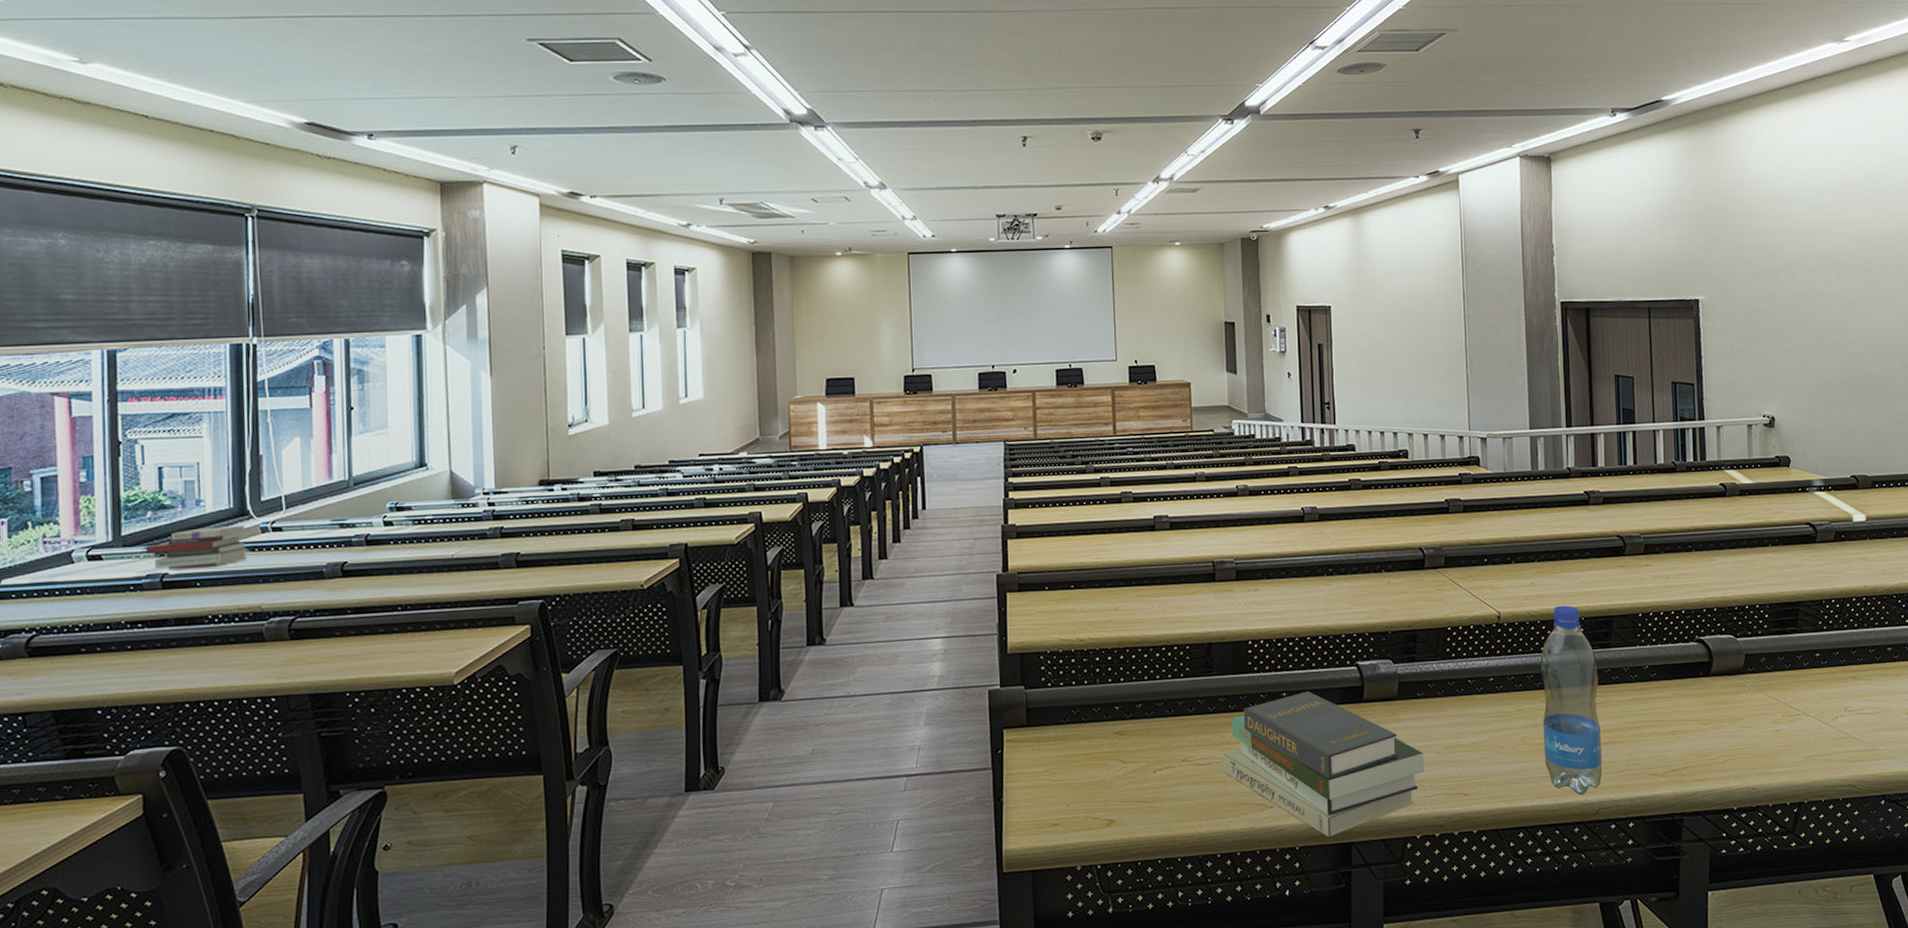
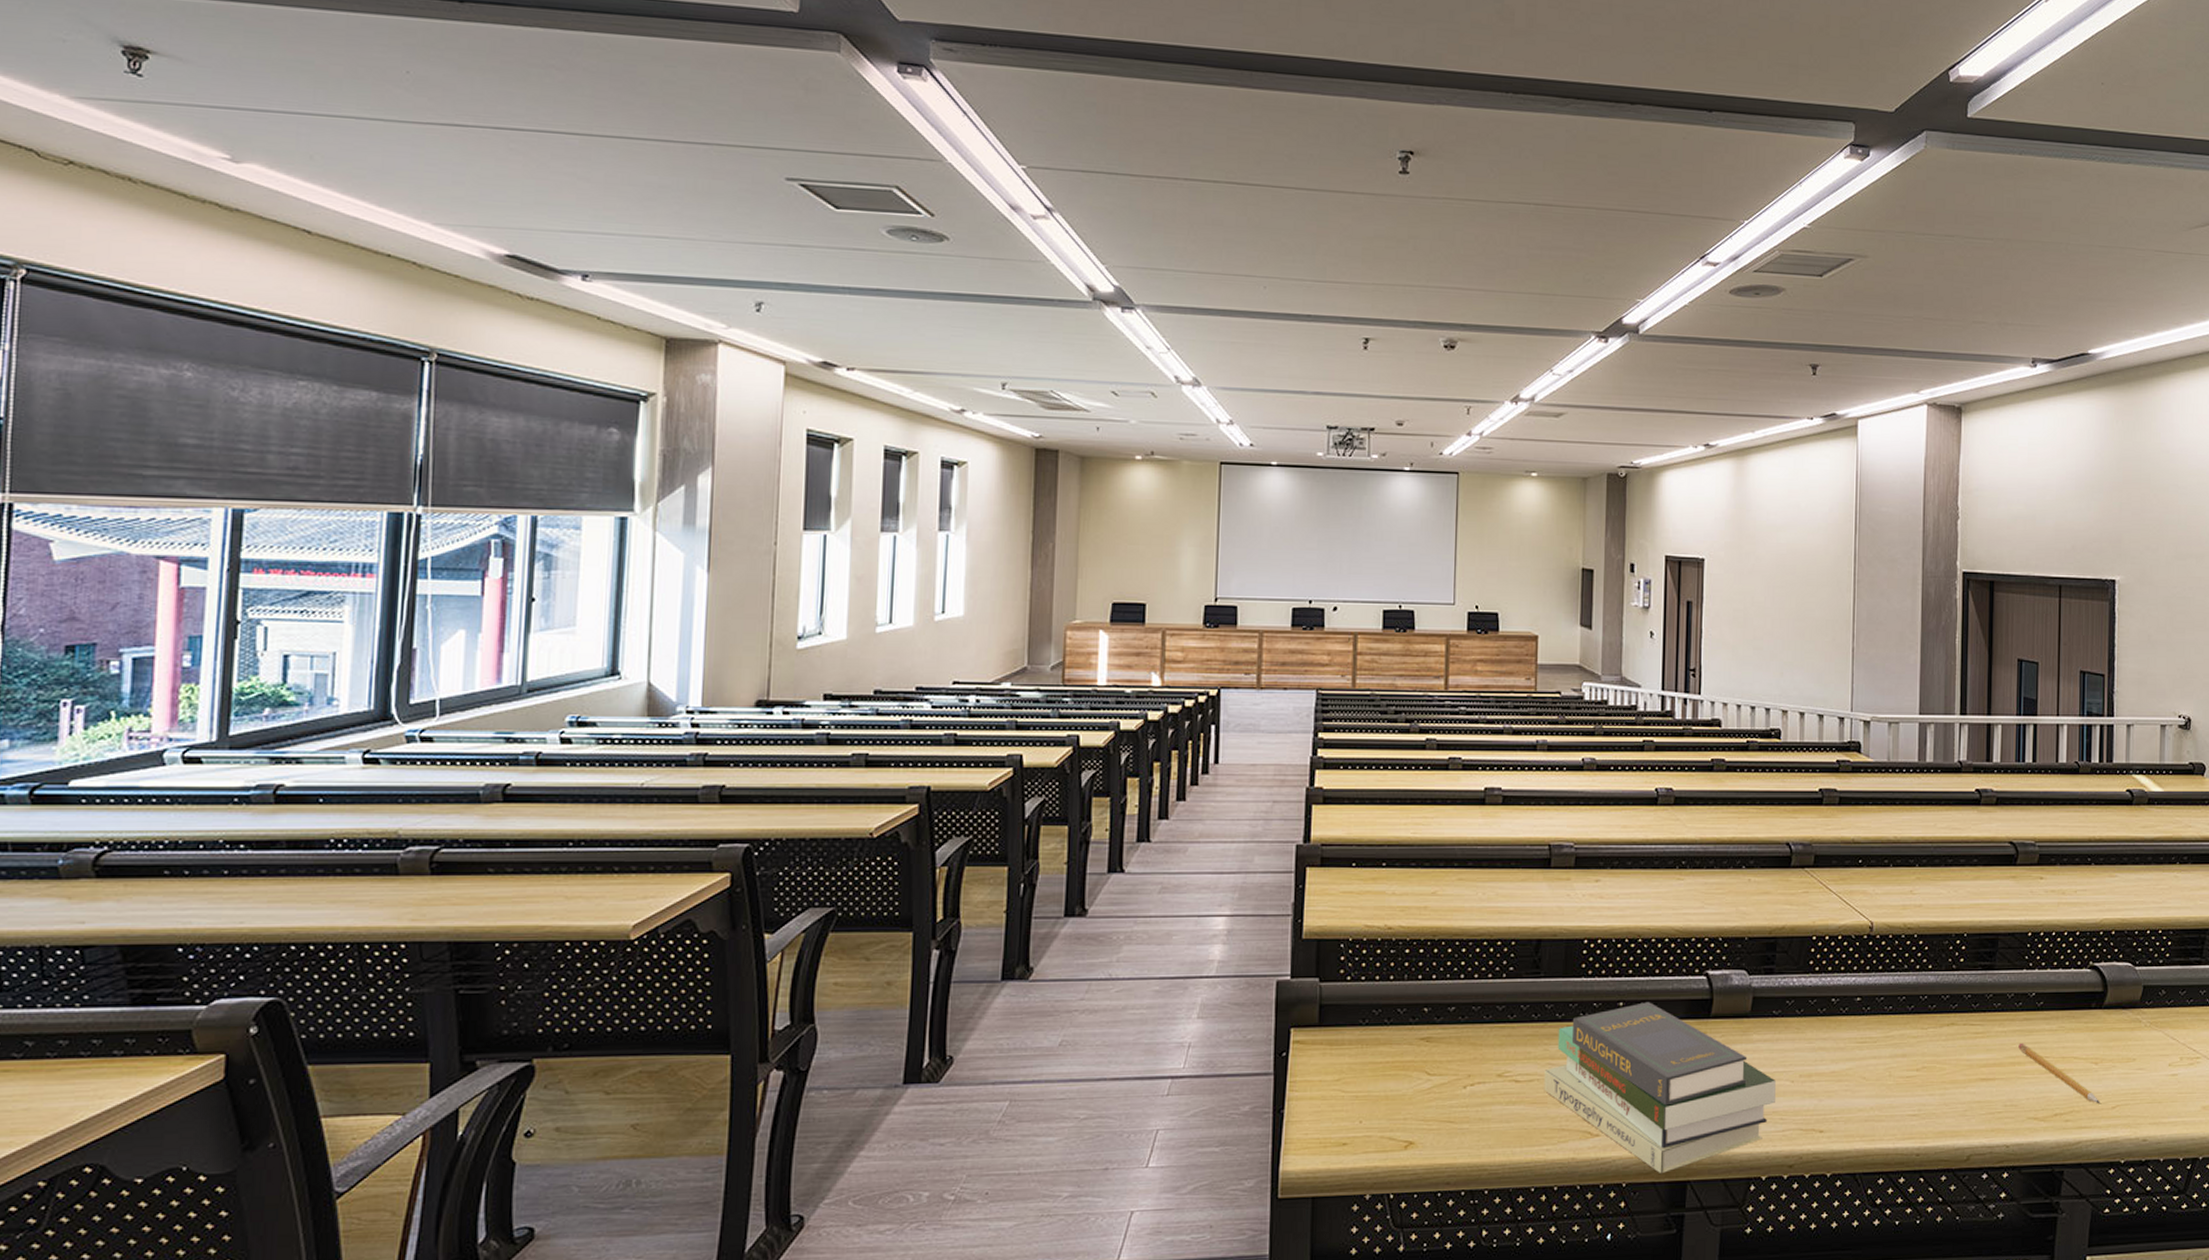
books: present [145,525,247,569] -> none [257,732,388,780]
bottle: present [1540,605,1602,795] -> none [1912,918,1979,1138]
pencil: none [1636,709,1713,760] -> present [2018,1042,2101,1104]

